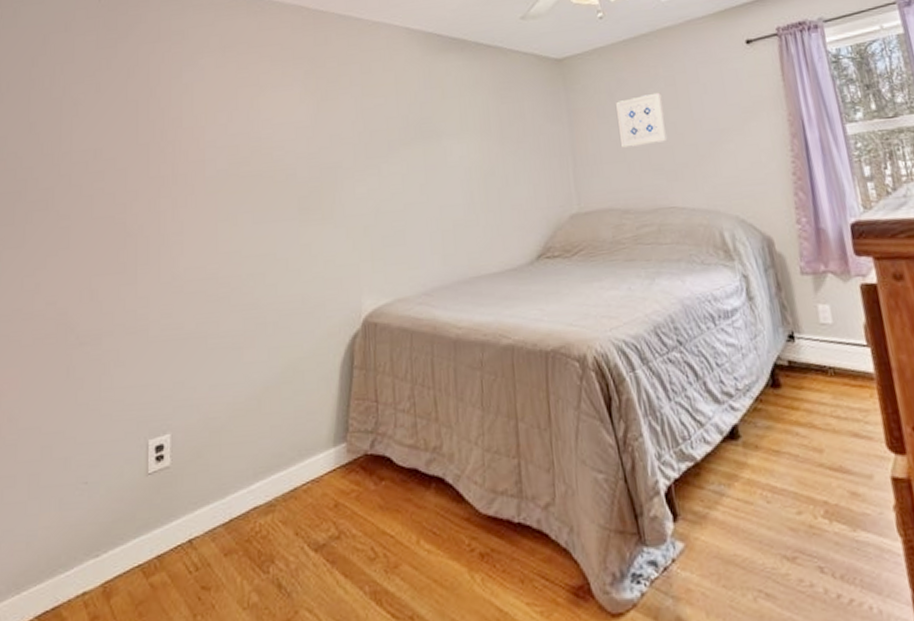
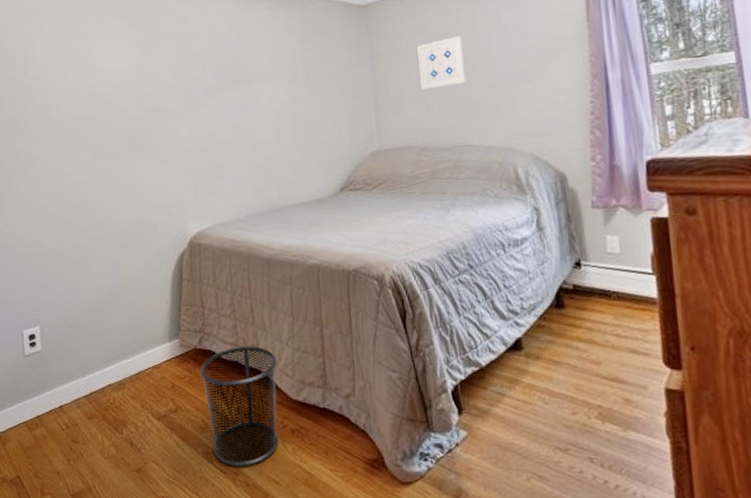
waste bin: none [370,448,465,608] -> present [200,346,279,466]

